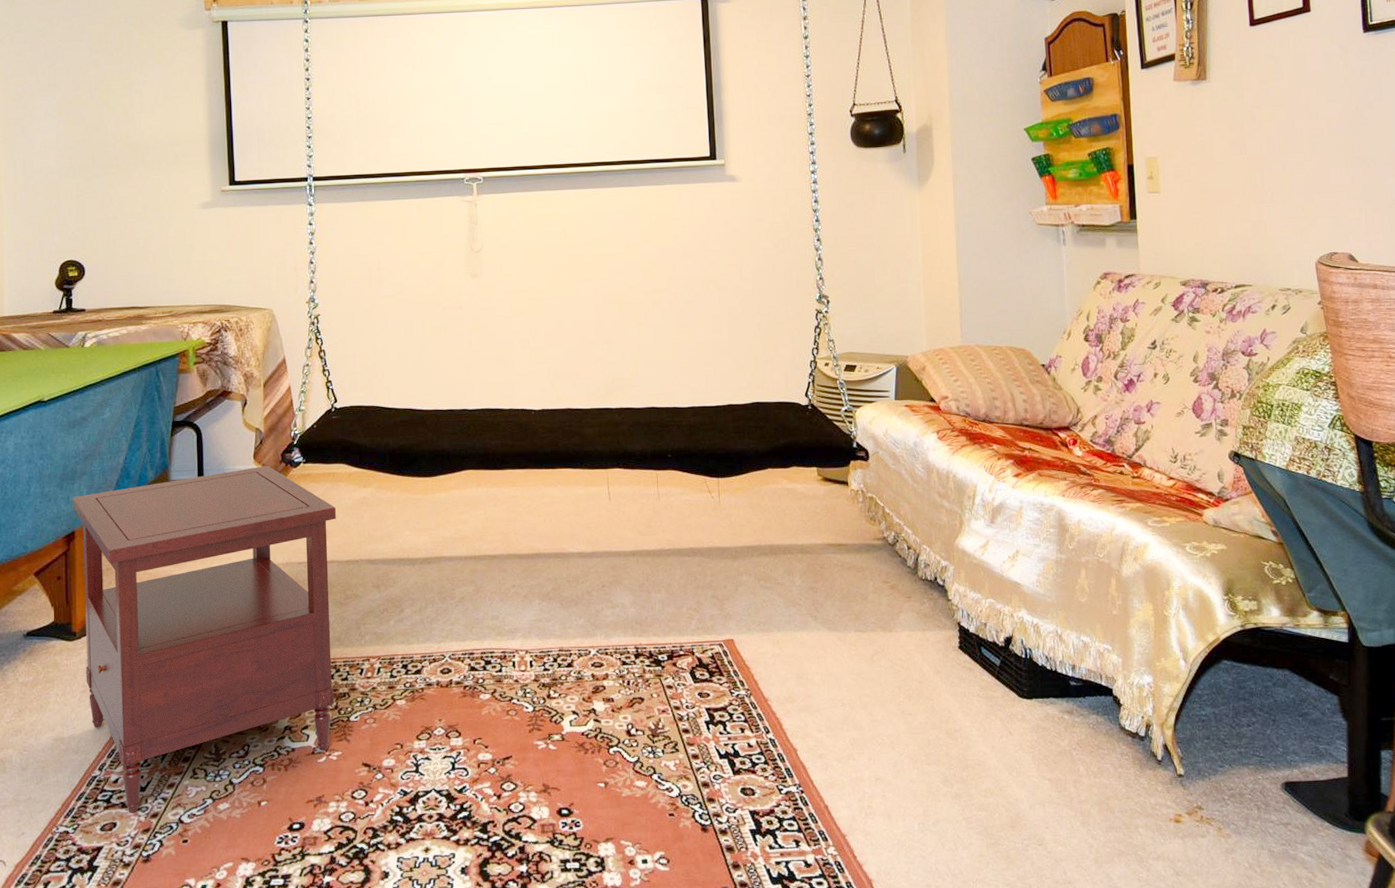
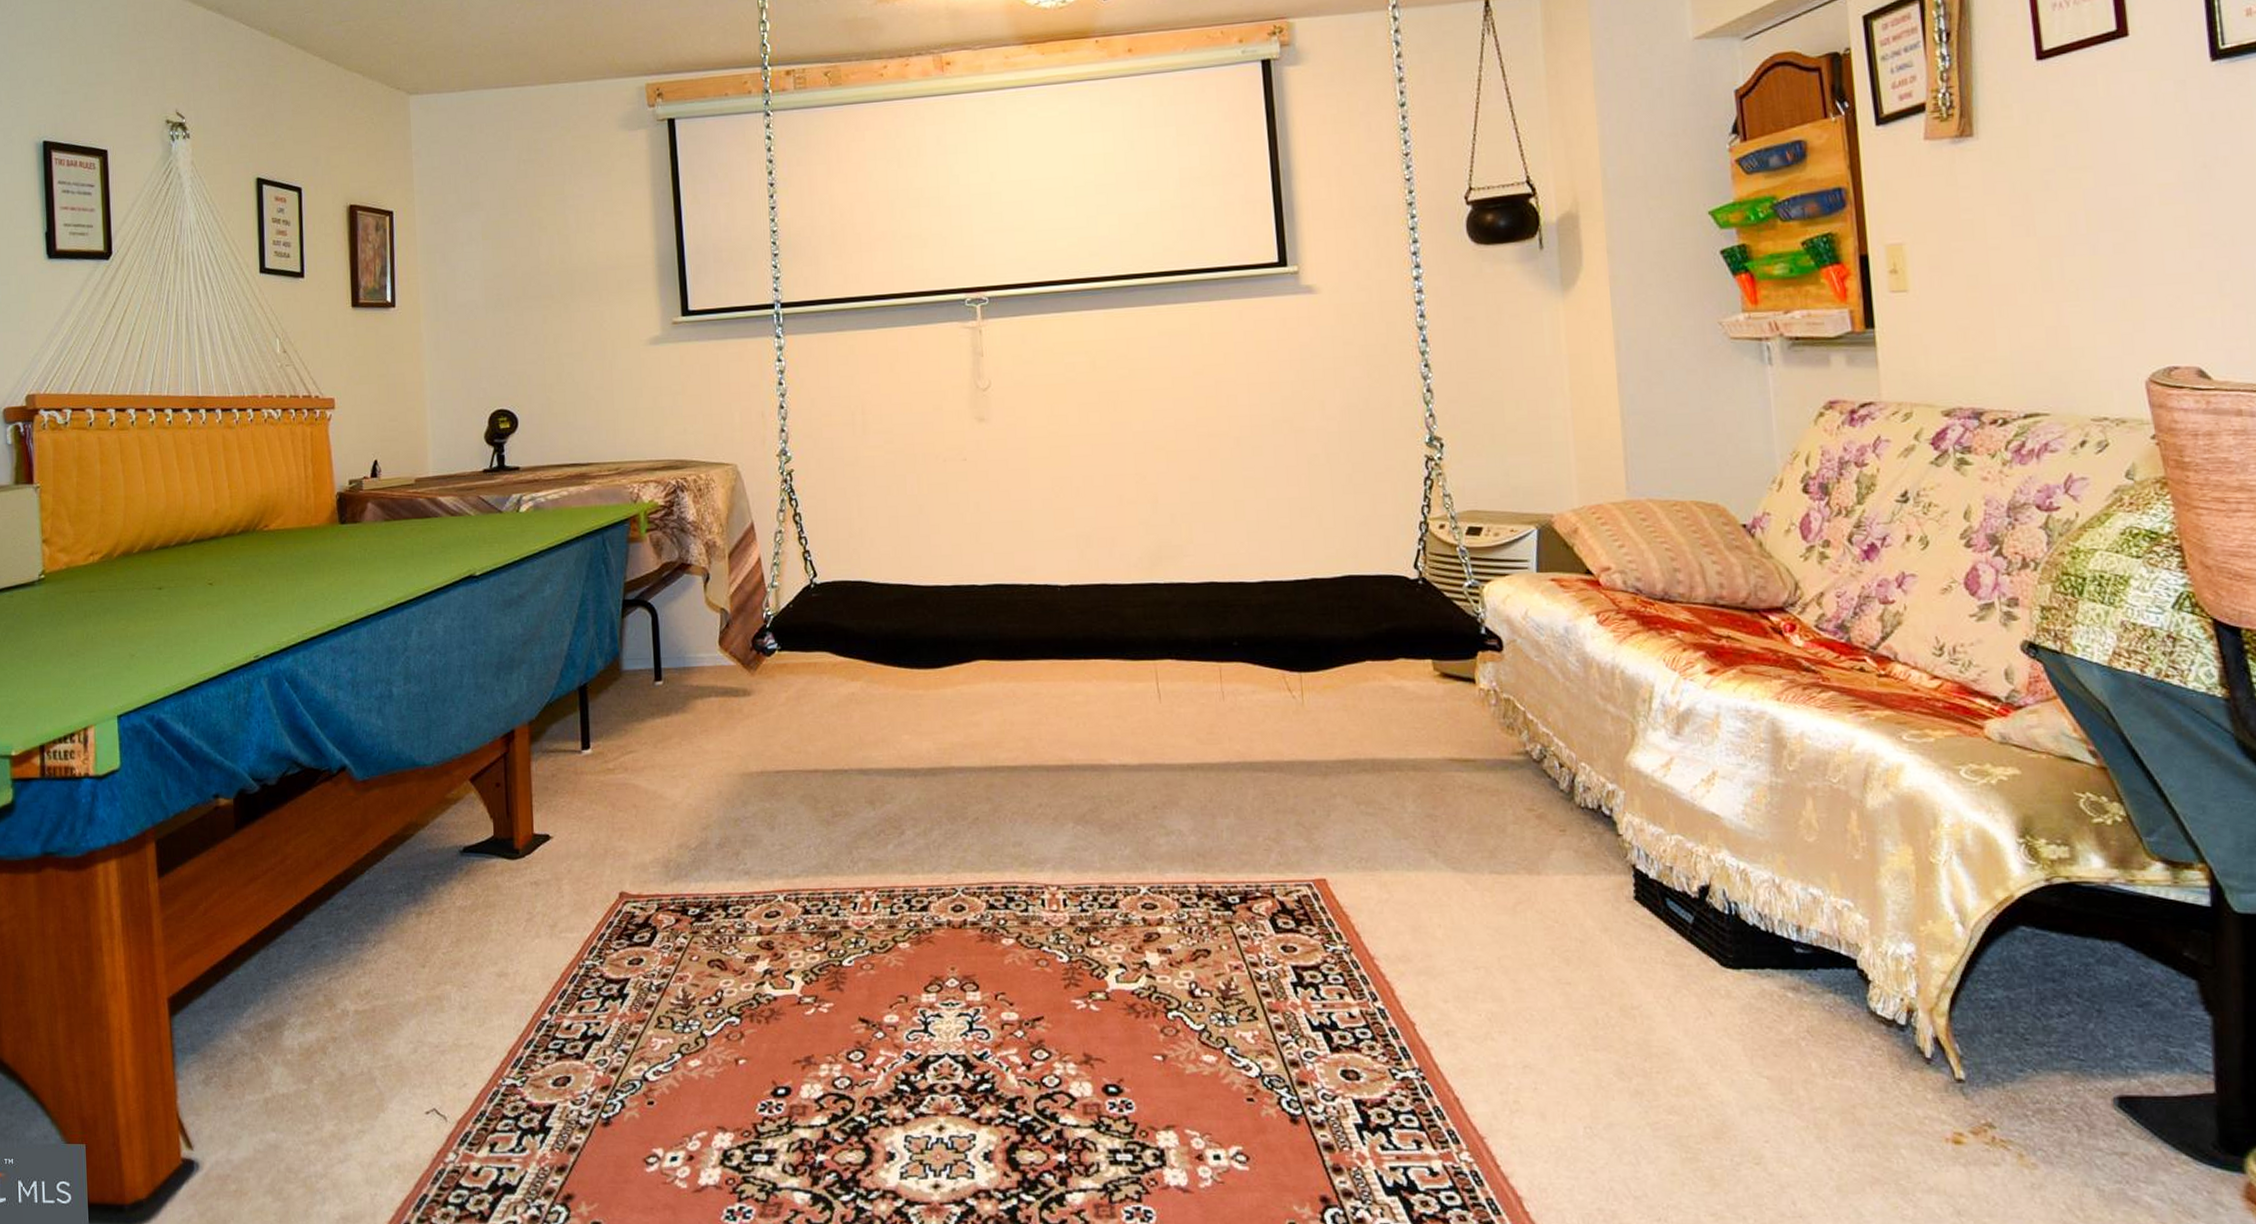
side table: present [73,466,336,812] -> none [511,654,823,1065]

